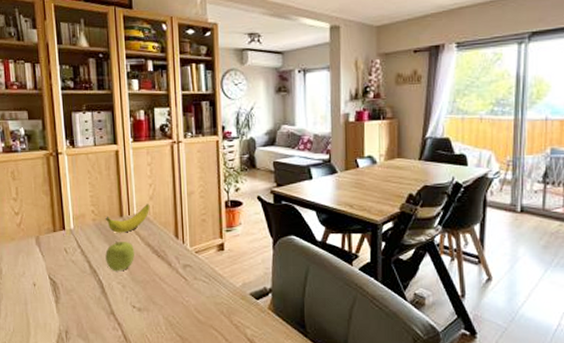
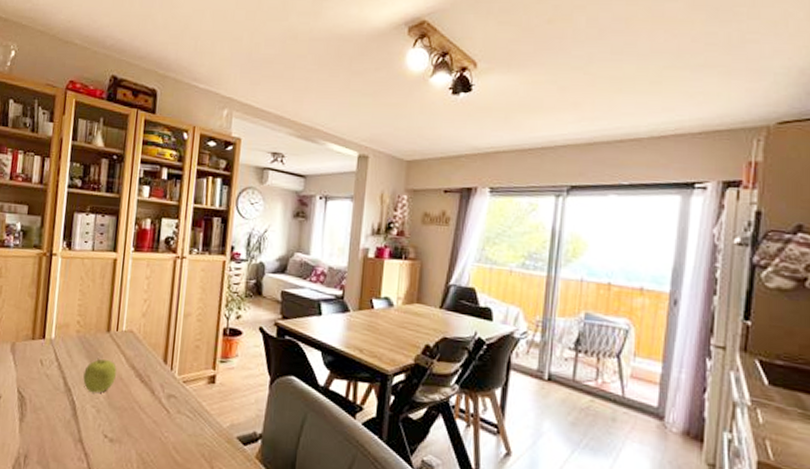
banana: present [105,204,150,233] -> none [90,321,142,351]

